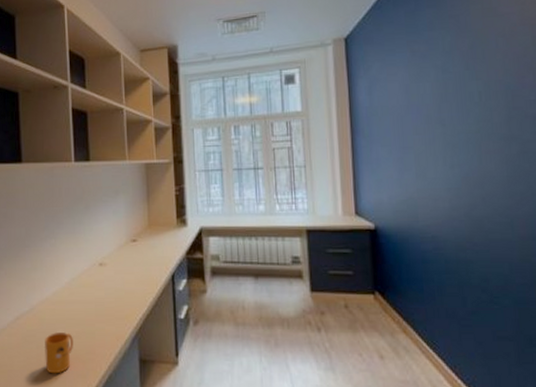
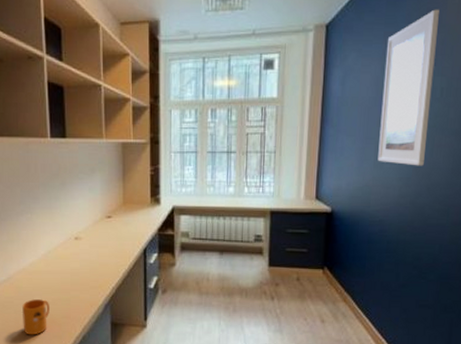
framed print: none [412,15,474,175] -> present [377,9,439,166]

